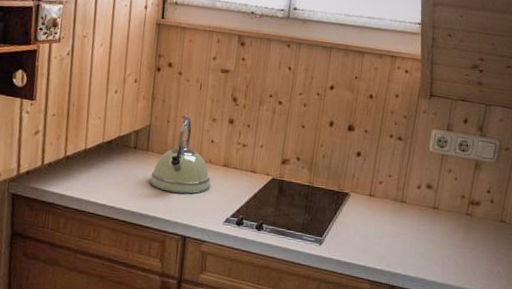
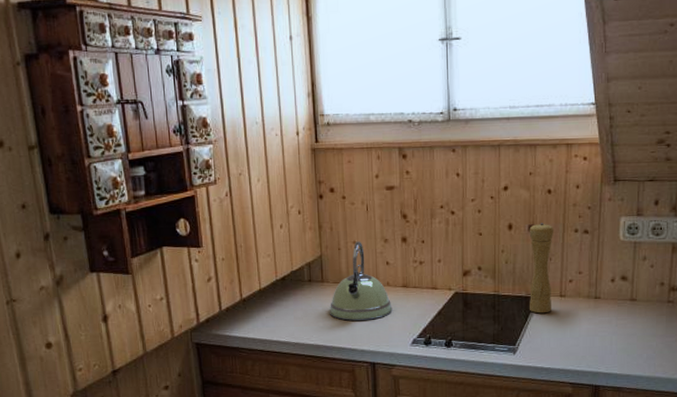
pepper mill: none [340,124,371,210] -> present [529,223,554,314]

